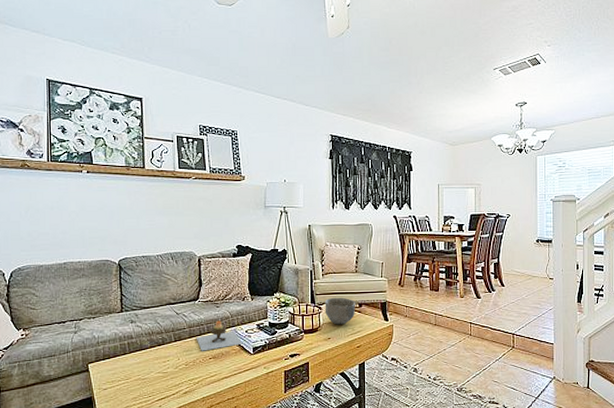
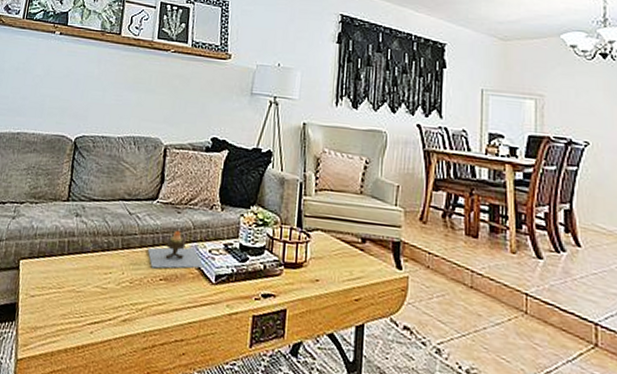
bowl: present [325,297,356,325] -> none [314,223,358,265]

